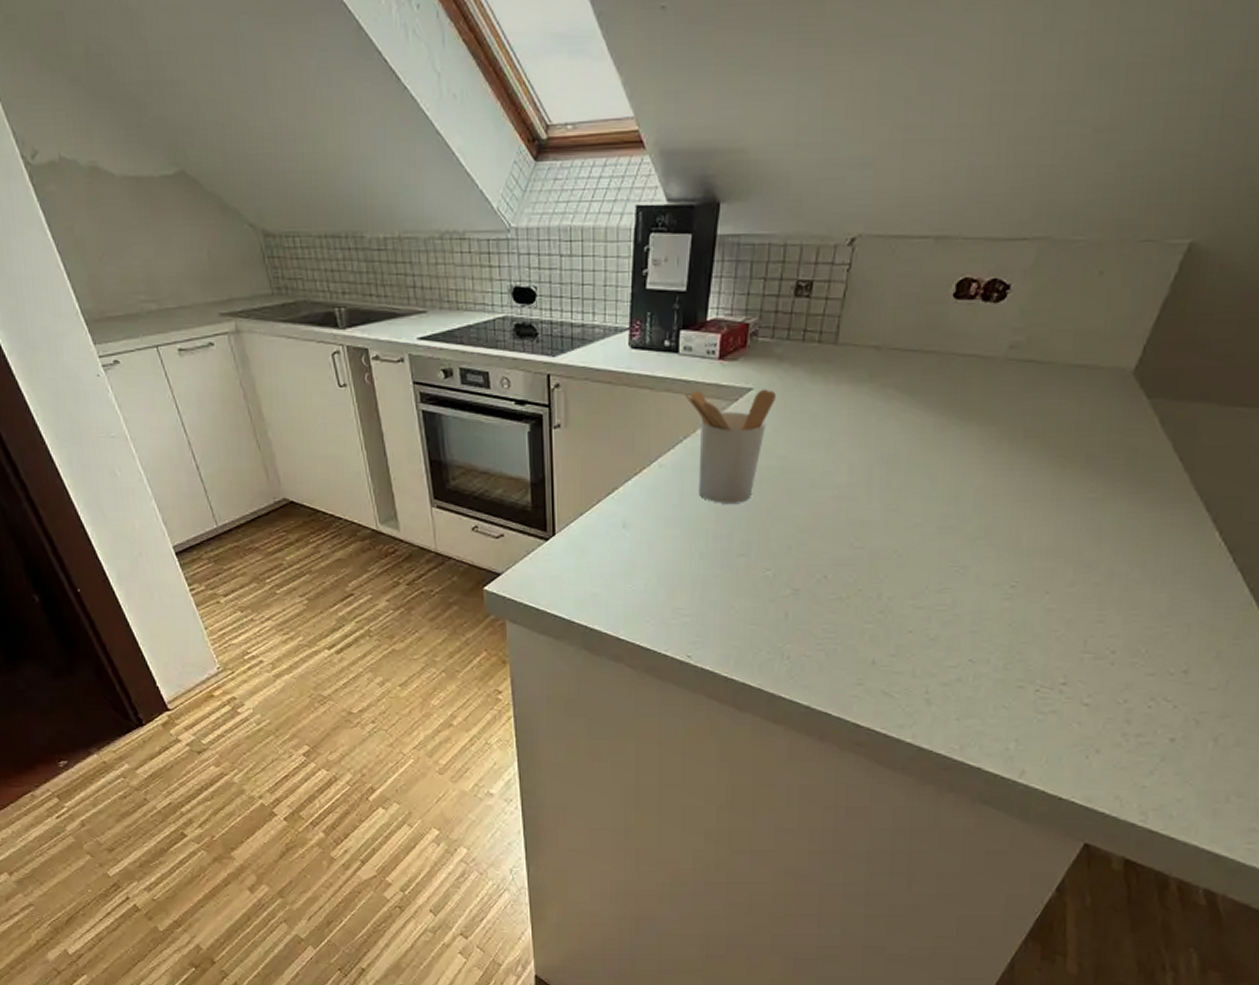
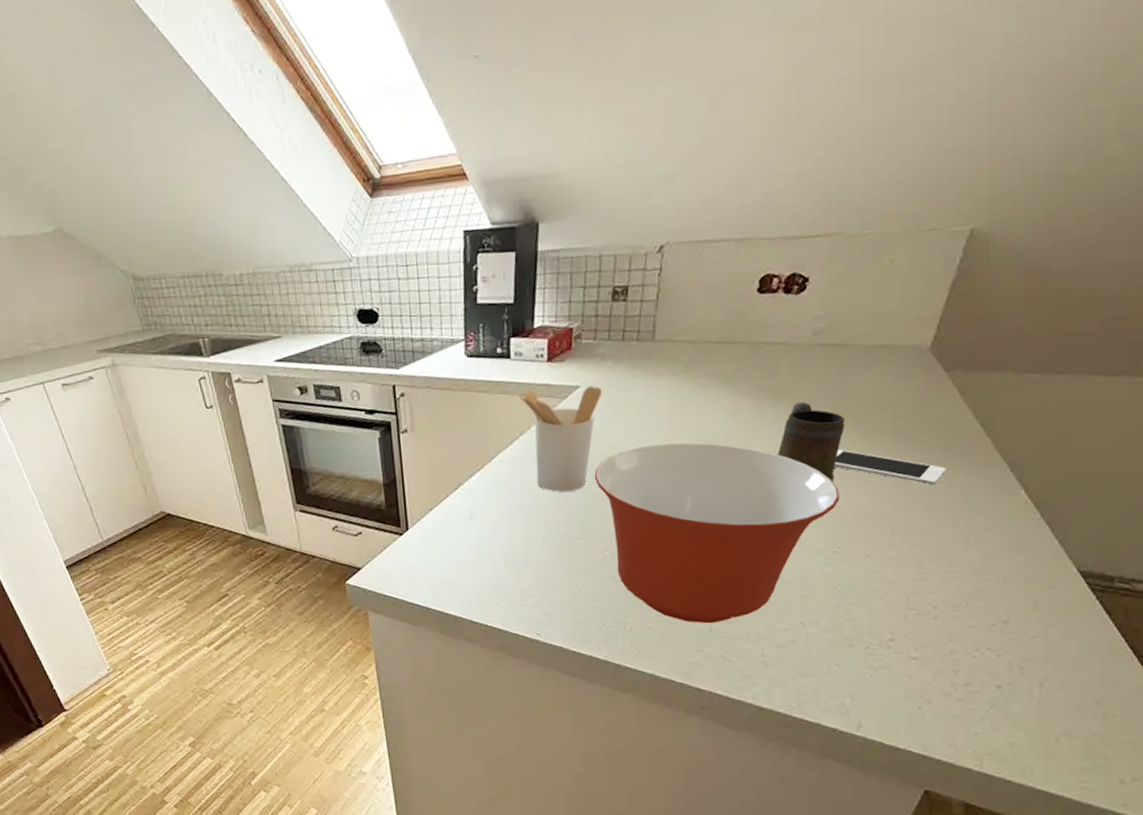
mixing bowl: none [761,457,1023,656] -> present [594,442,839,624]
mug: none [960,422,1035,512] -> present [778,402,845,483]
cell phone: none [1020,476,1138,522] -> present [834,449,946,486]

